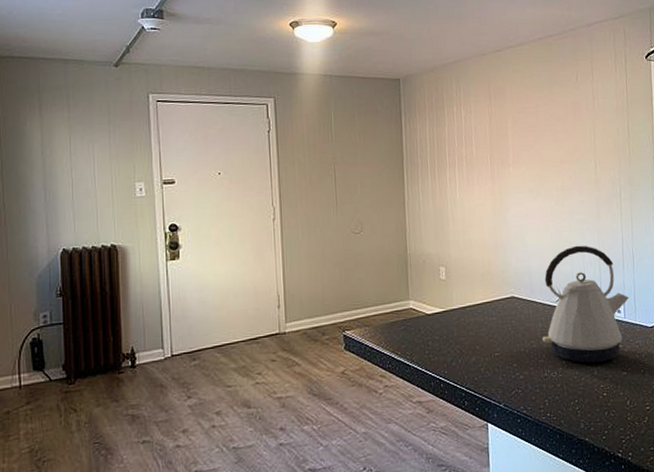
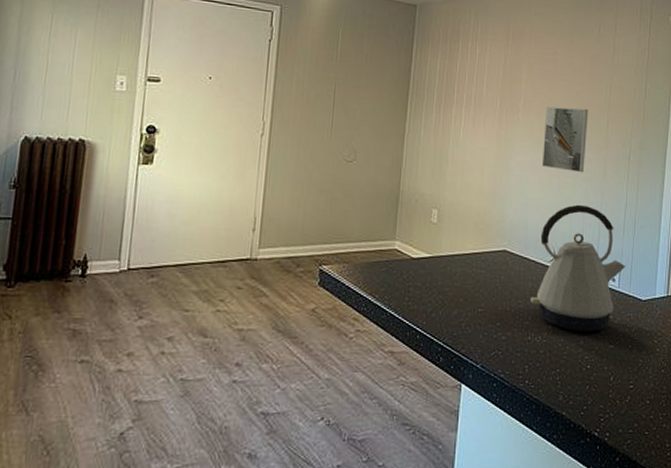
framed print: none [534,155,579,216] -> present [541,106,589,173]

